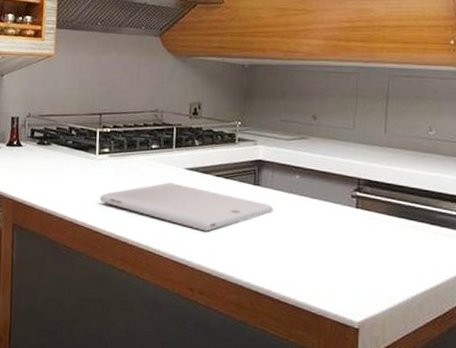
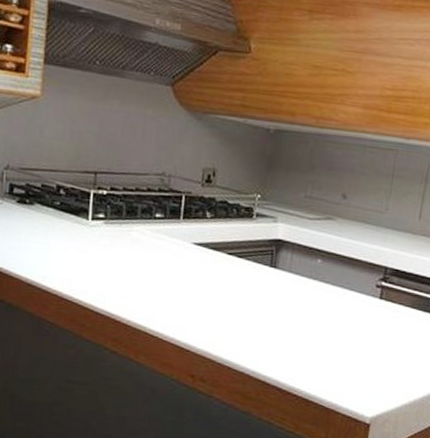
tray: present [100,182,274,232] -> none [91,257,291,315]

